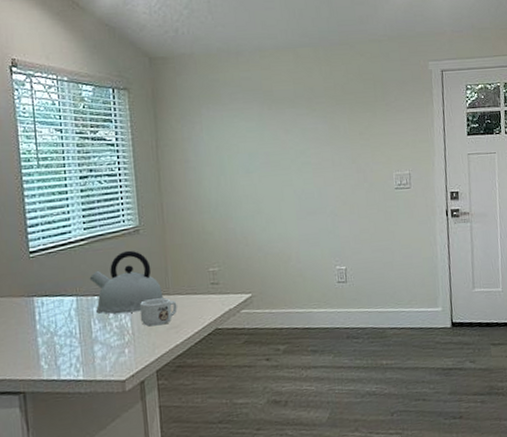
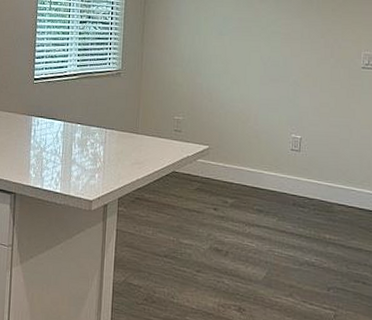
kettle: present [89,250,164,314] -> none [76,89,133,144]
mug: present [140,297,177,327] -> none [111,135,143,159]

